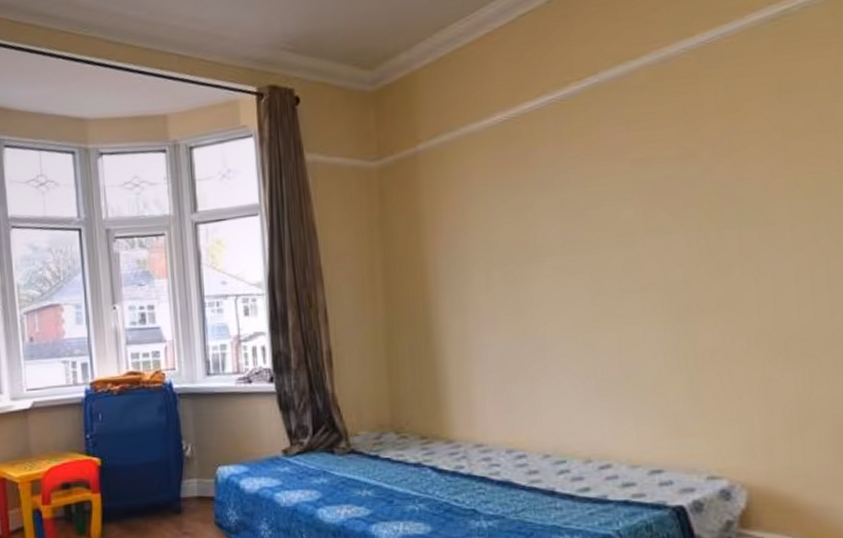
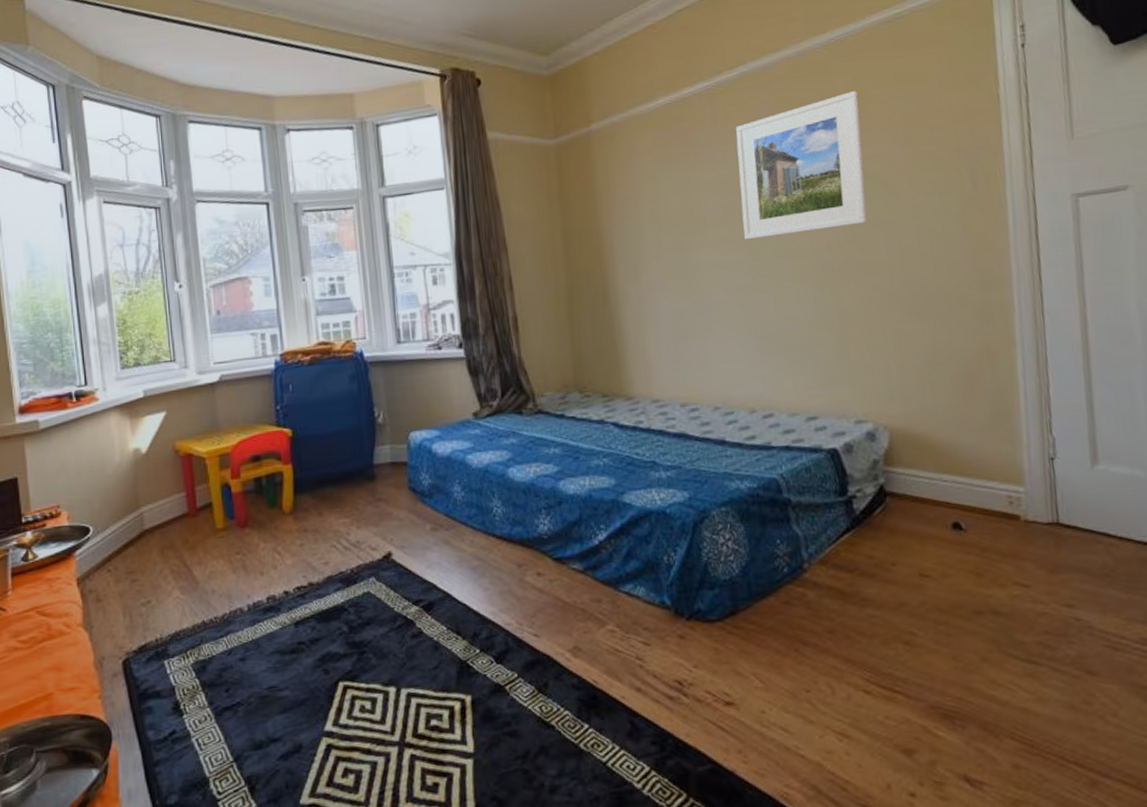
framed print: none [582,102,734,273] -> present [736,91,868,240]

